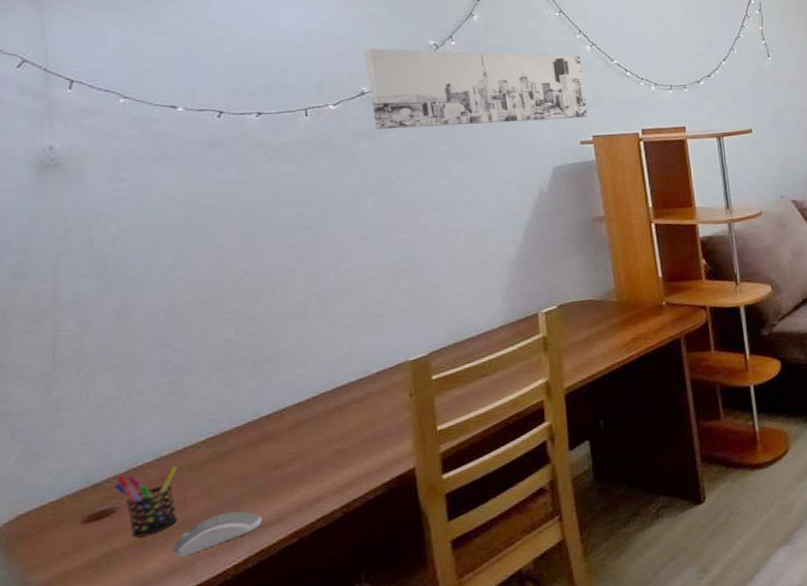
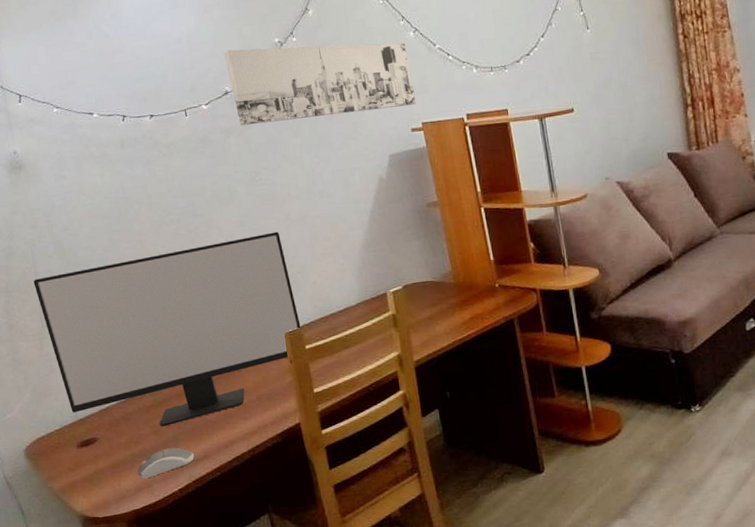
computer monitor: none [50,246,428,486] -> present [33,231,301,427]
pen holder: present [115,466,178,538] -> none [94,409,138,462]

